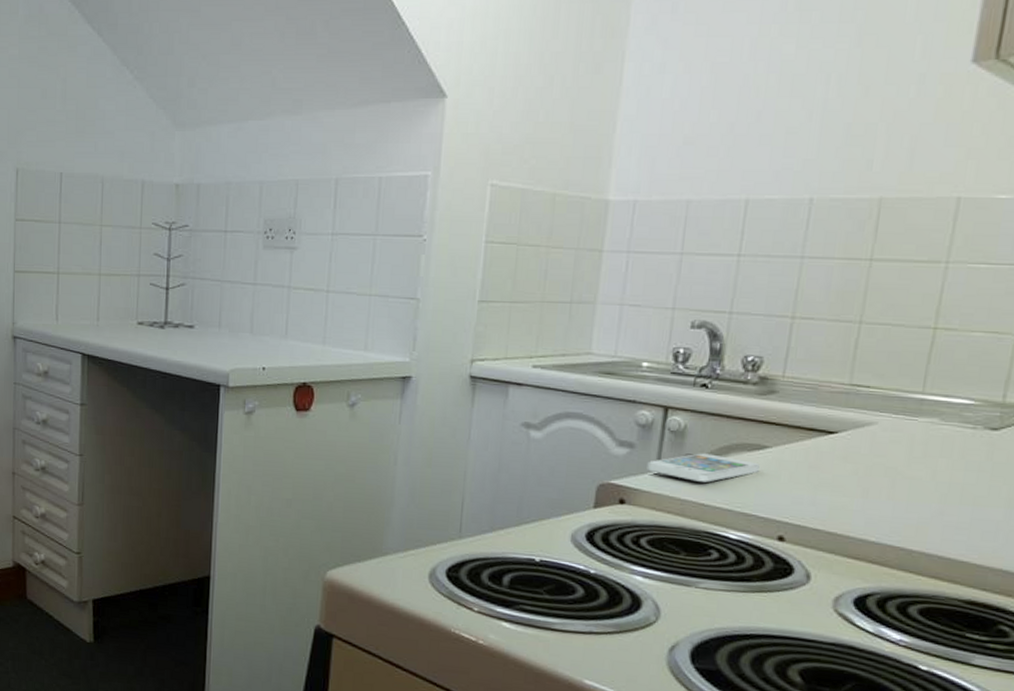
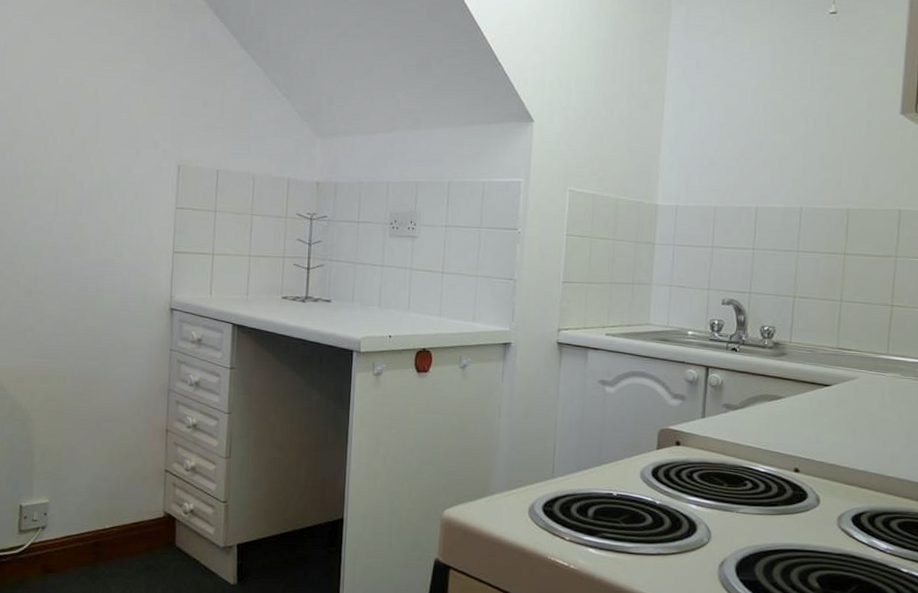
smartphone: present [647,453,760,483] -> none [695,403,778,426]

